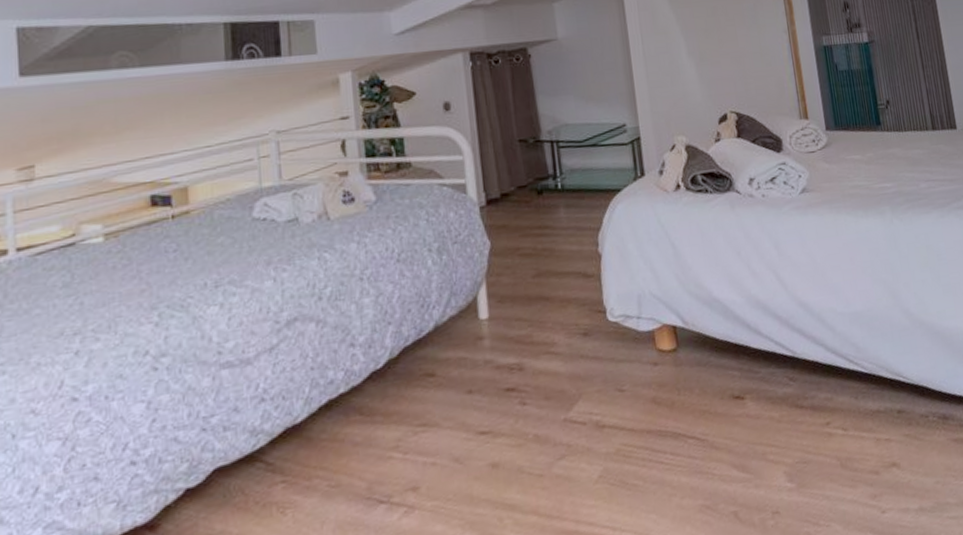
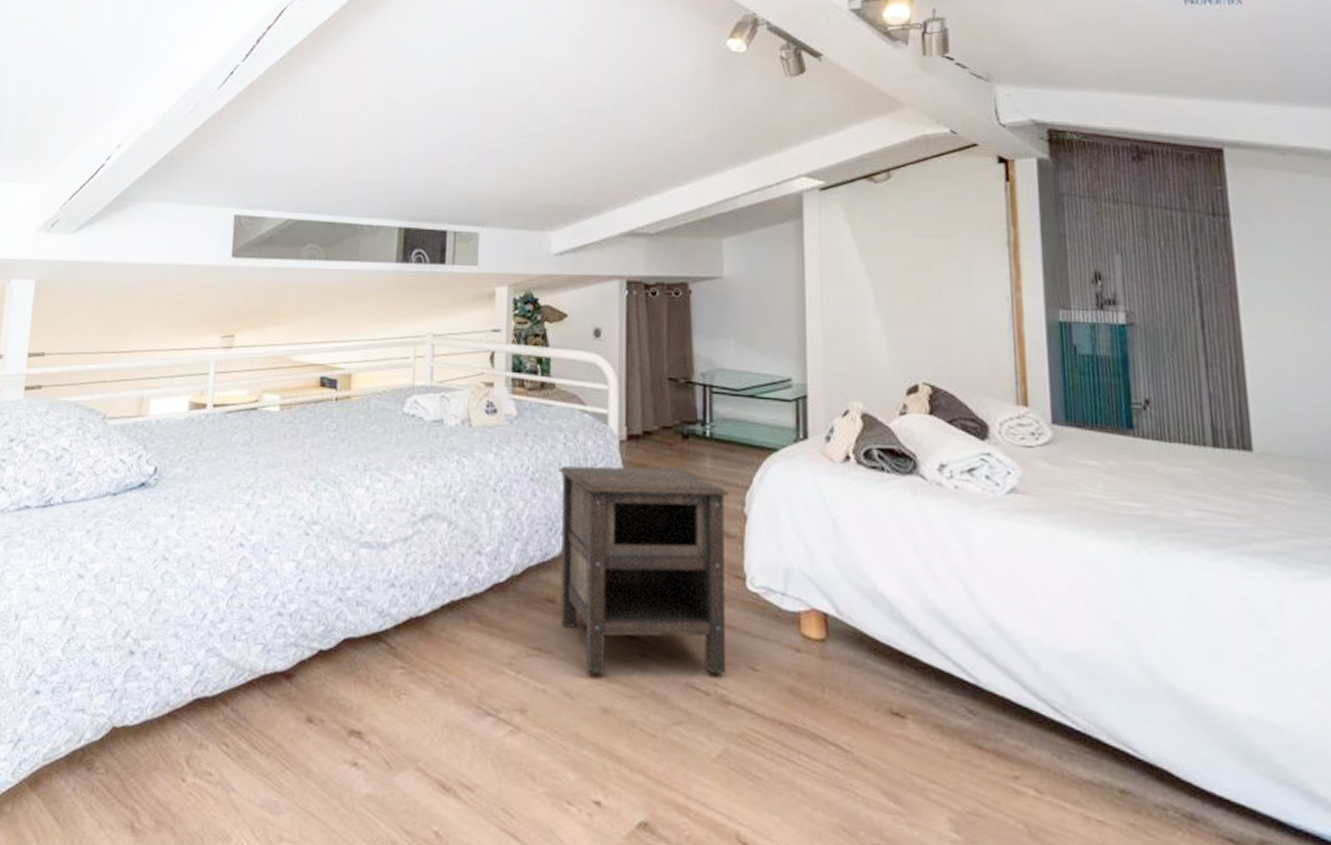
nightstand: none [424,223,598,435] -> present [559,466,729,674]

